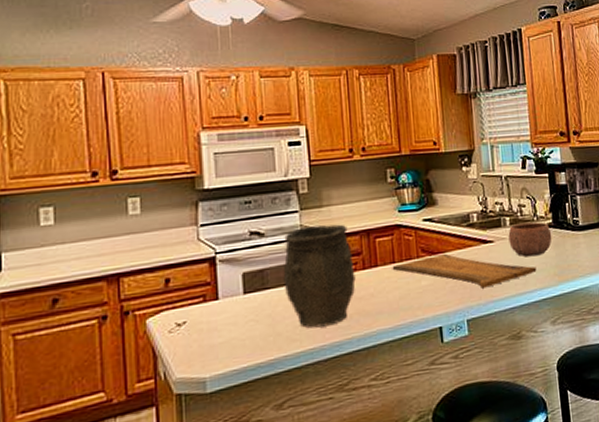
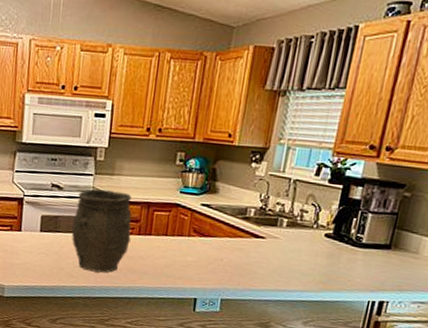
cutting board: present [392,253,537,289] -> none [163,237,303,277]
bowl: present [508,222,552,257] -> none [280,227,329,261]

